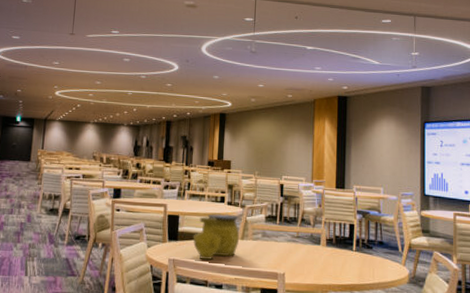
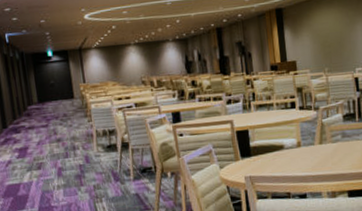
decorative vase: present [193,214,240,260] -> none [267,119,318,172]

